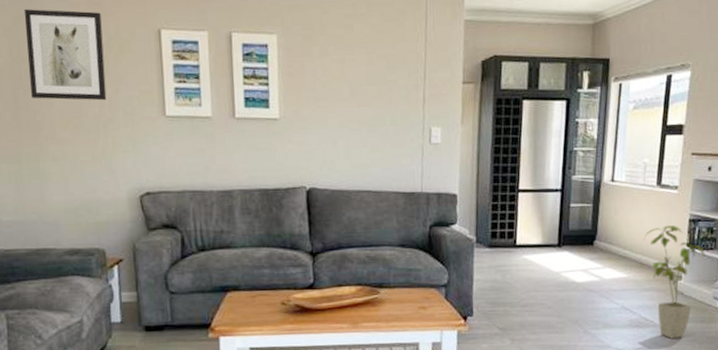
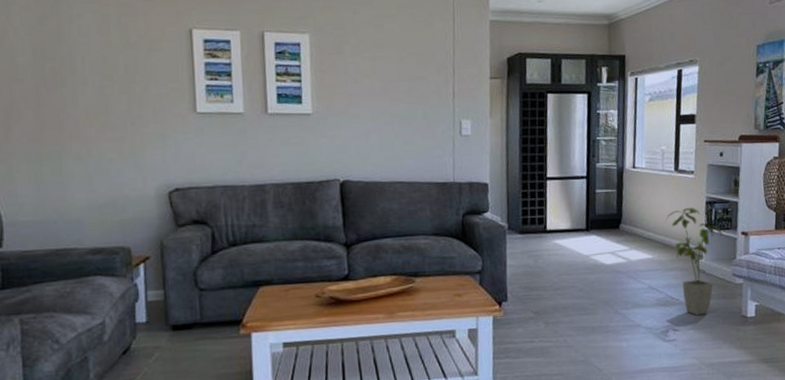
wall art: present [23,9,107,101] -> none [49,9,135,99]

